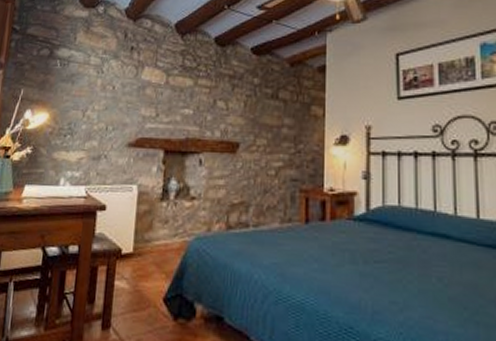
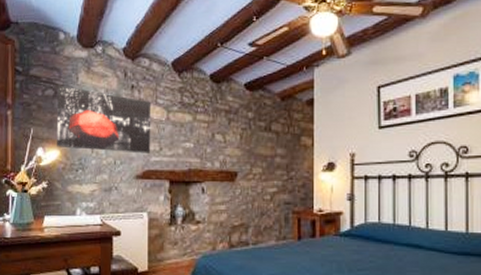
wall art: none [46,46,151,119] -> present [57,86,152,153]

